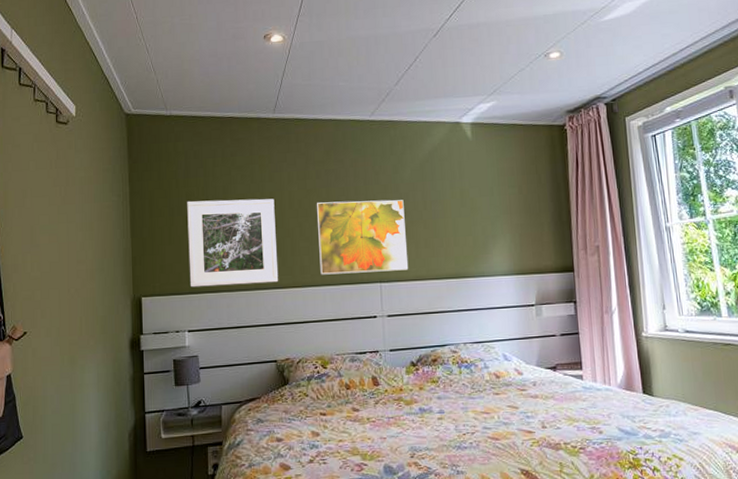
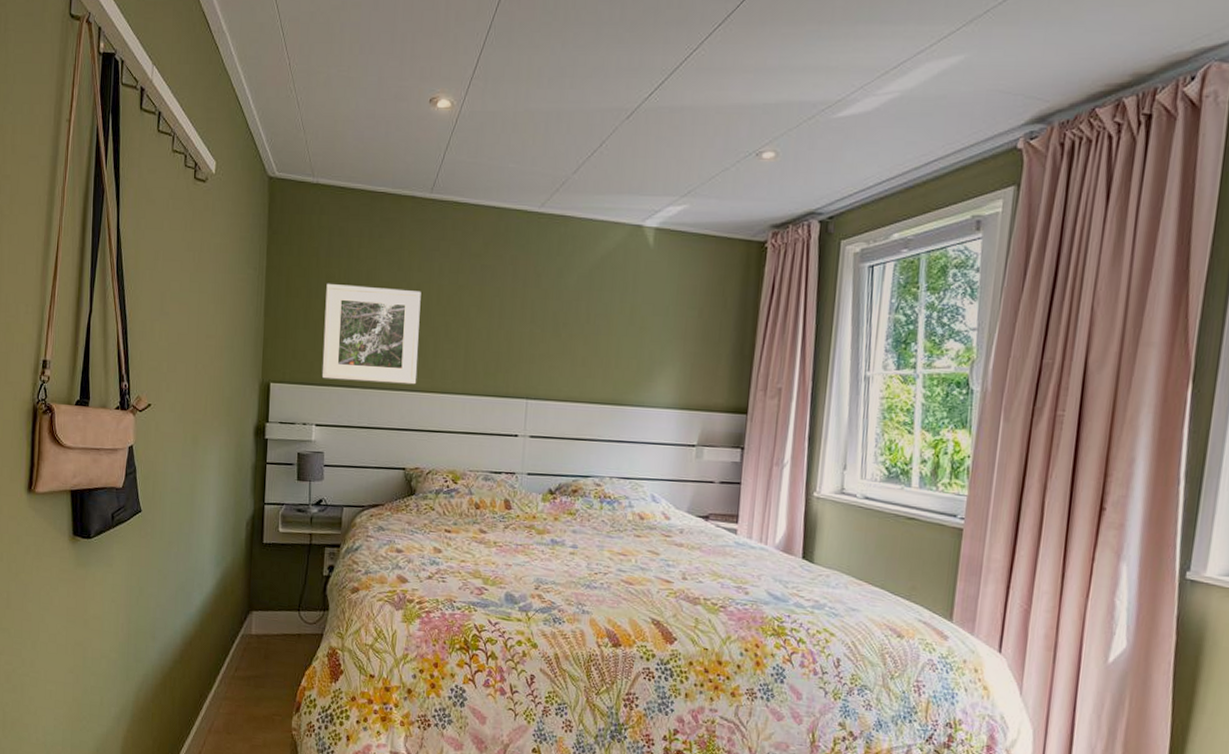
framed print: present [316,199,409,275] -> none [462,301,565,389]

